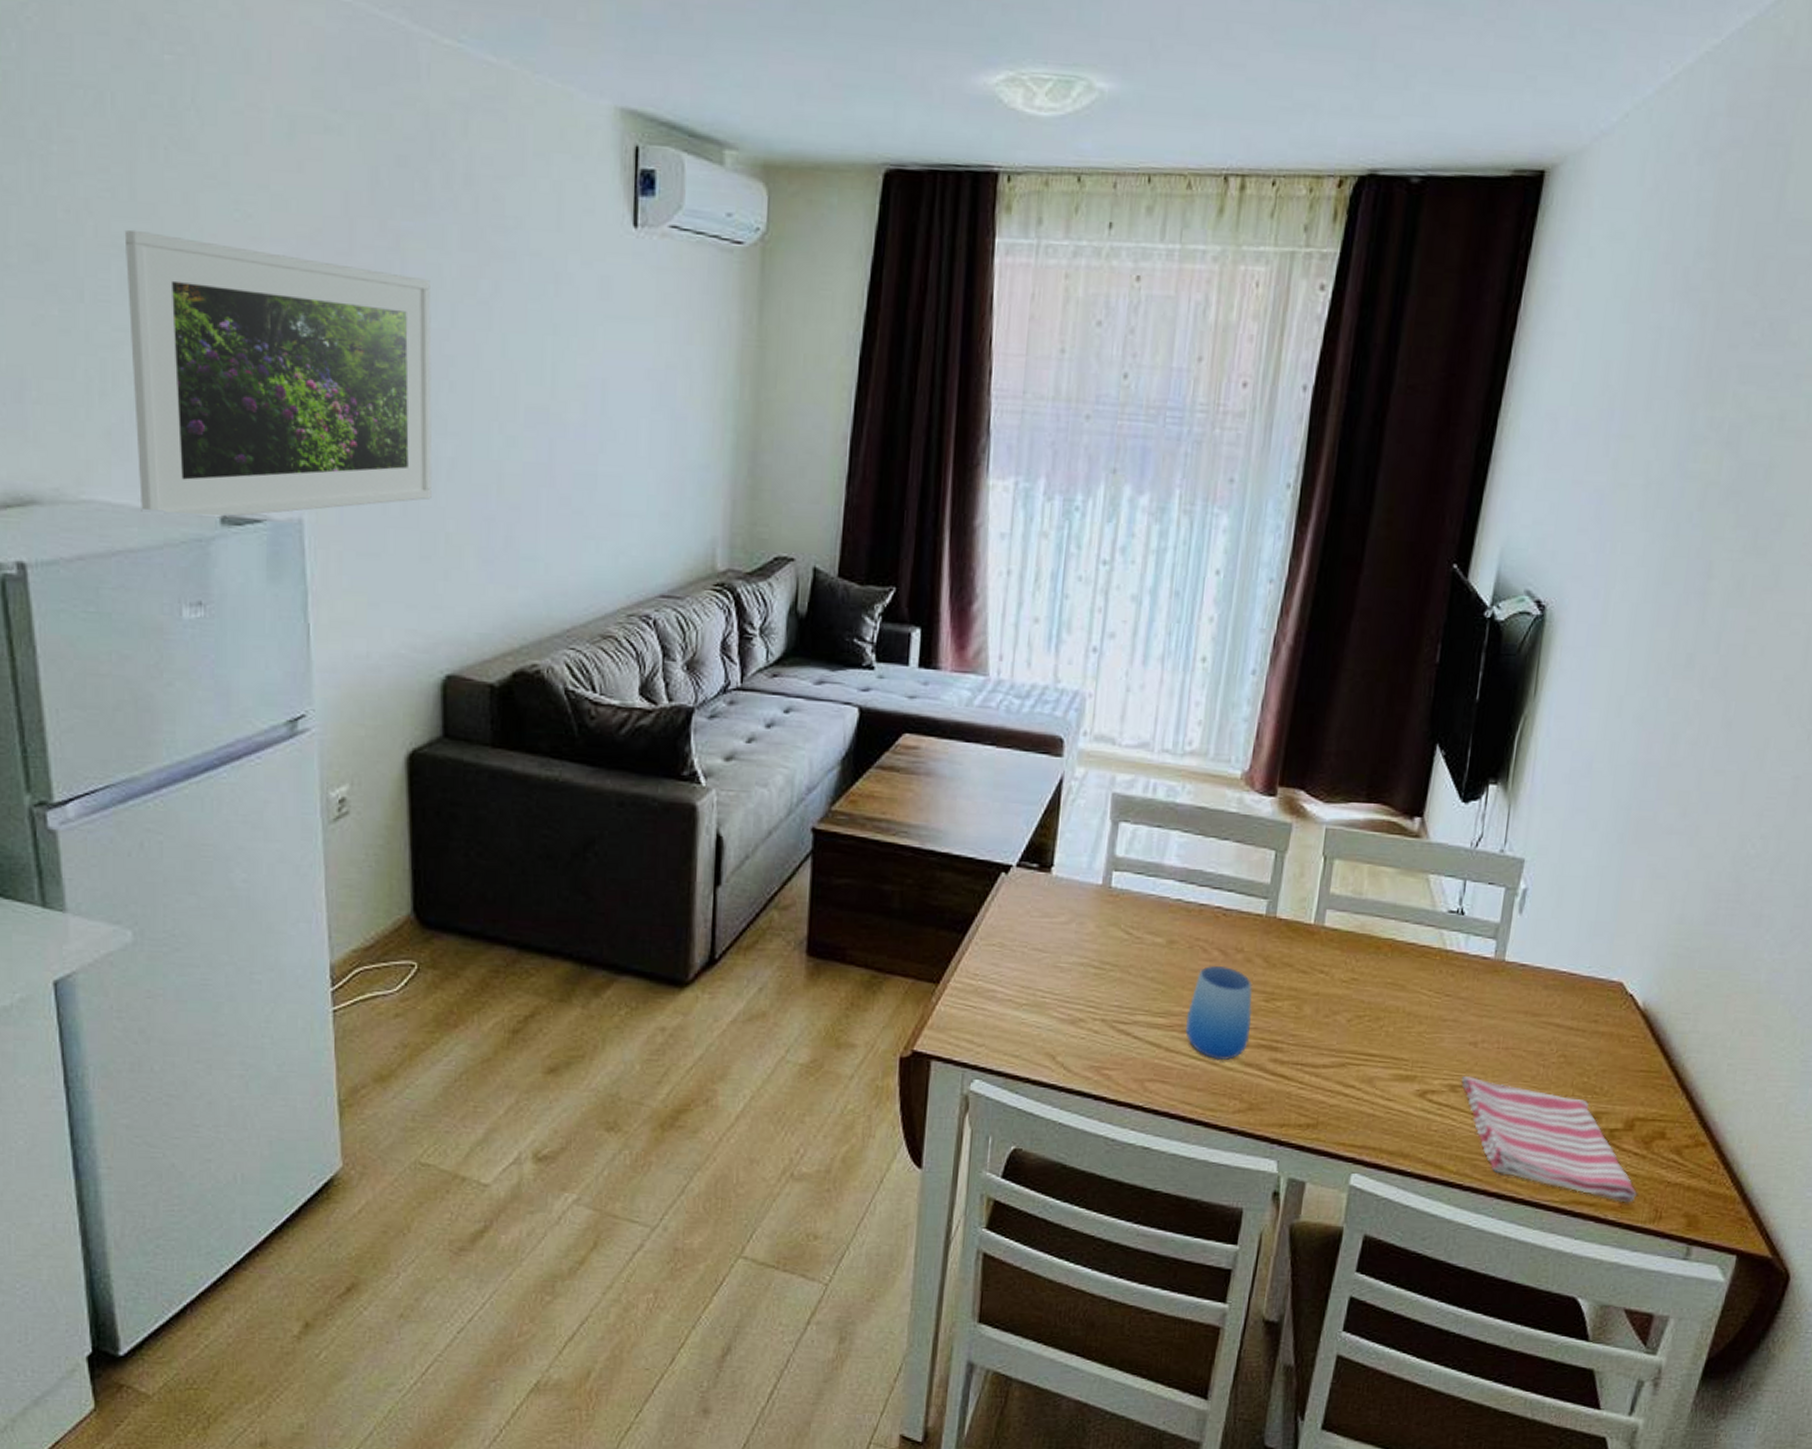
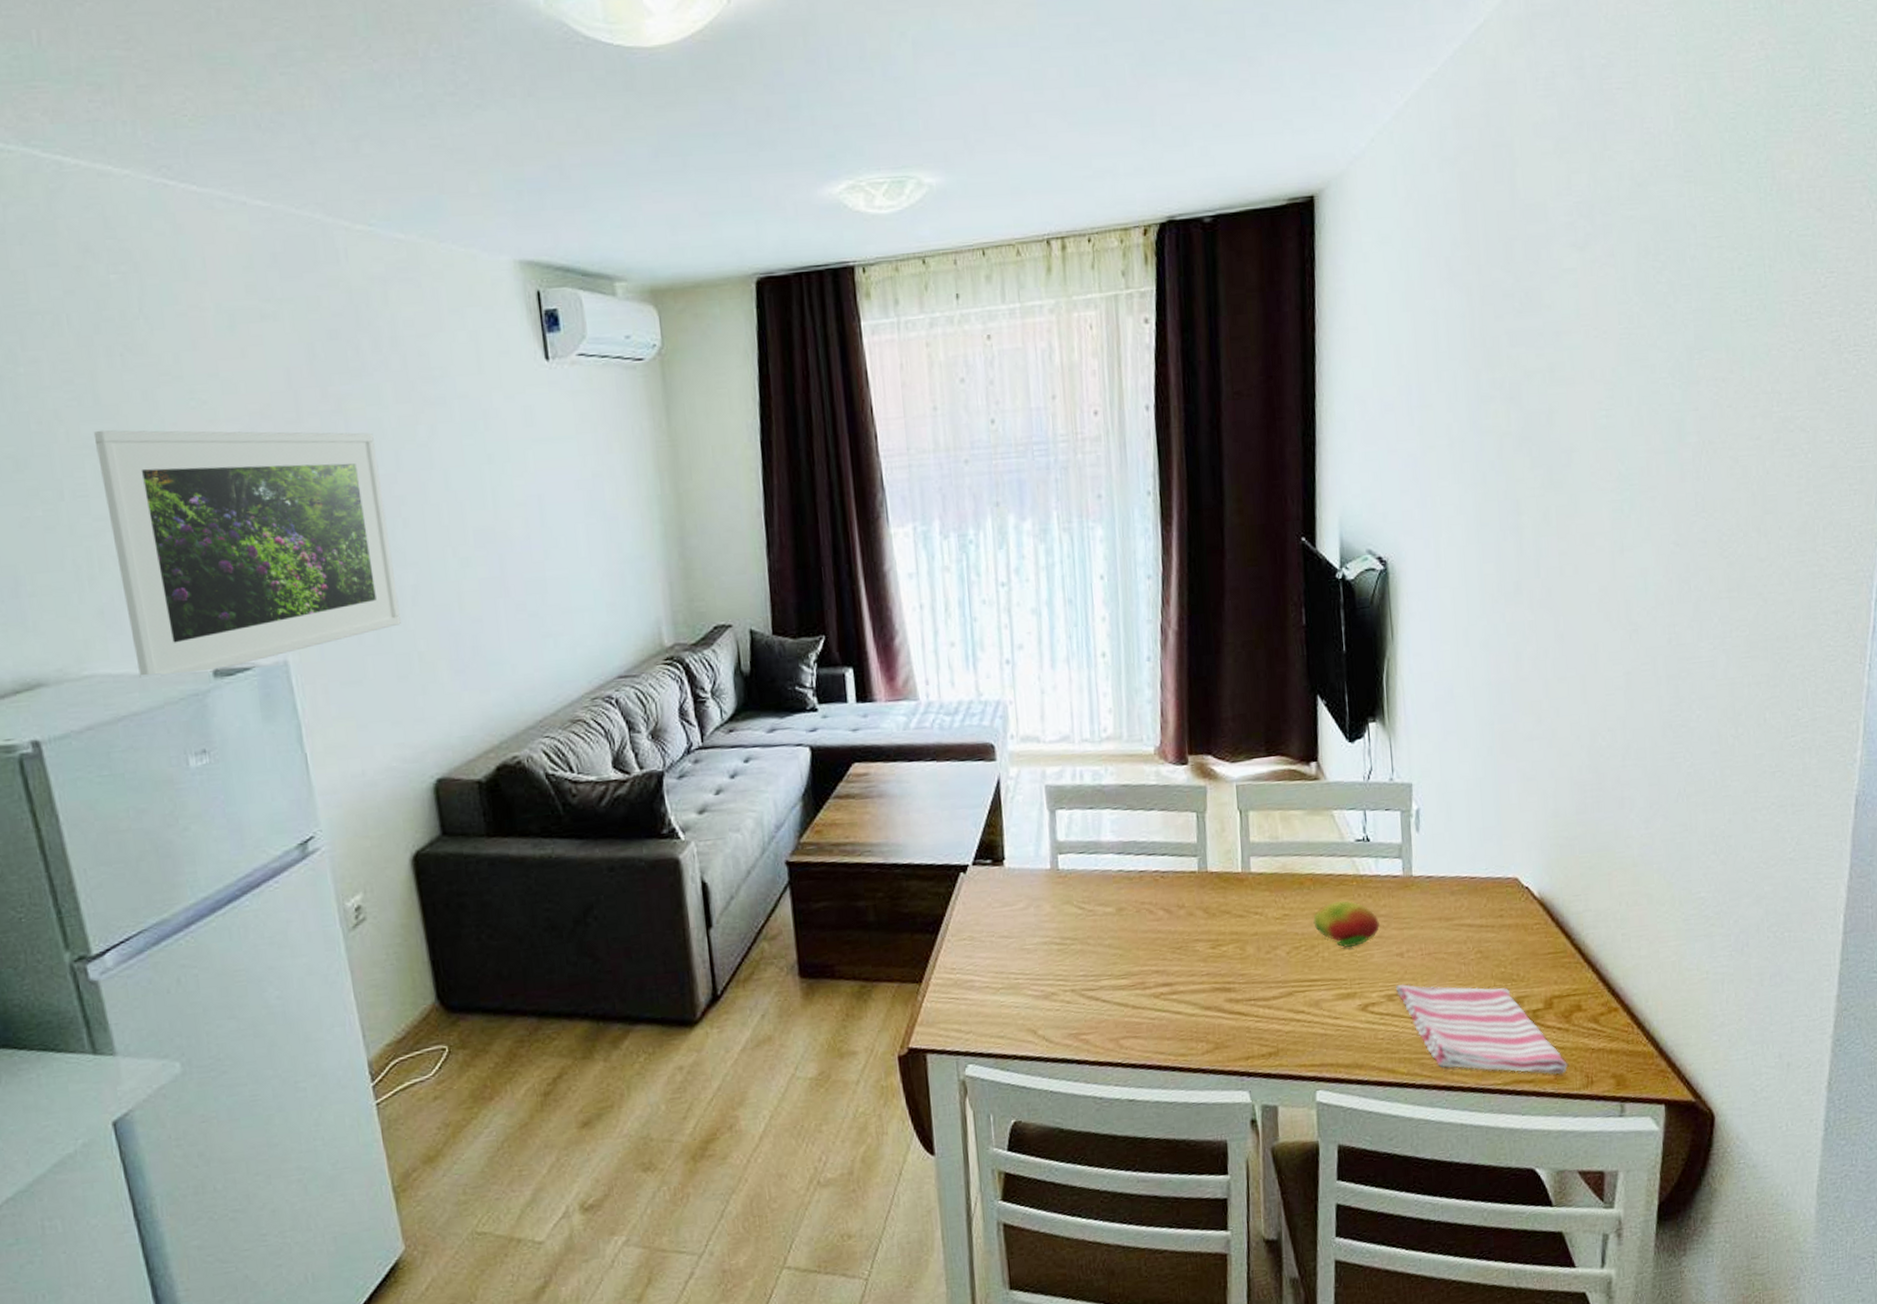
cup: present [1186,965,1253,1061] -> none [1145,922,1205,1009]
fruit: none [1383,973,1458,1026] -> present [1313,900,1381,948]

